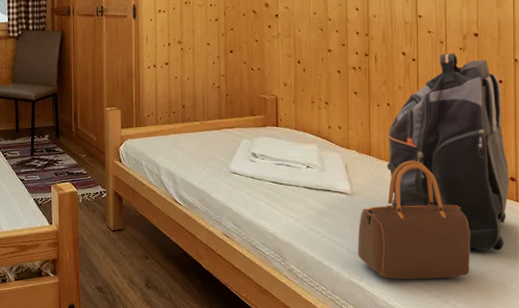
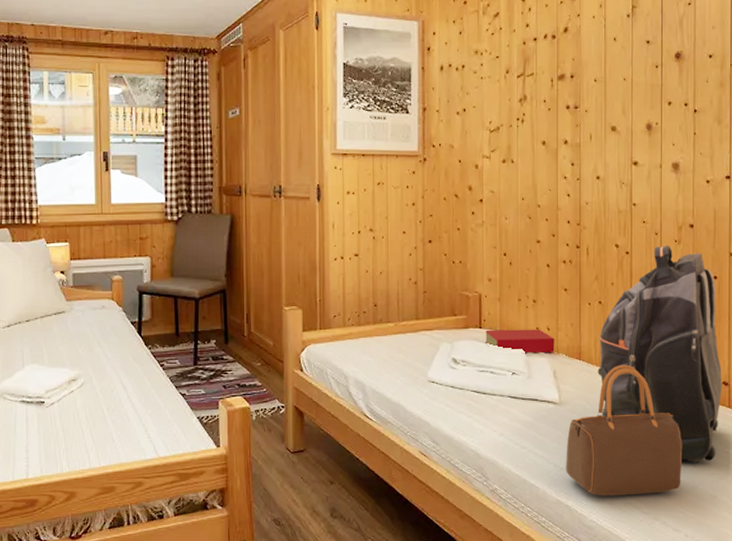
book: none [282,127,346,150] -> present [485,329,555,354]

